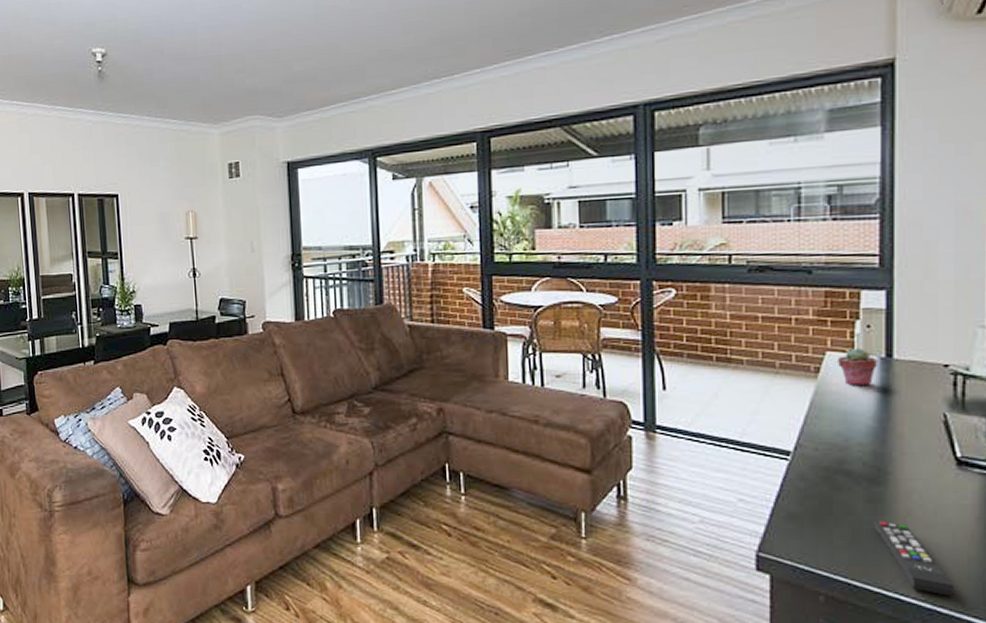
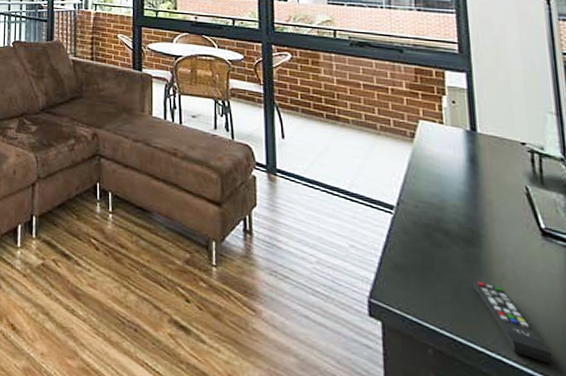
potted succulent: present [838,348,877,387] -> none [430,119,464,155]

